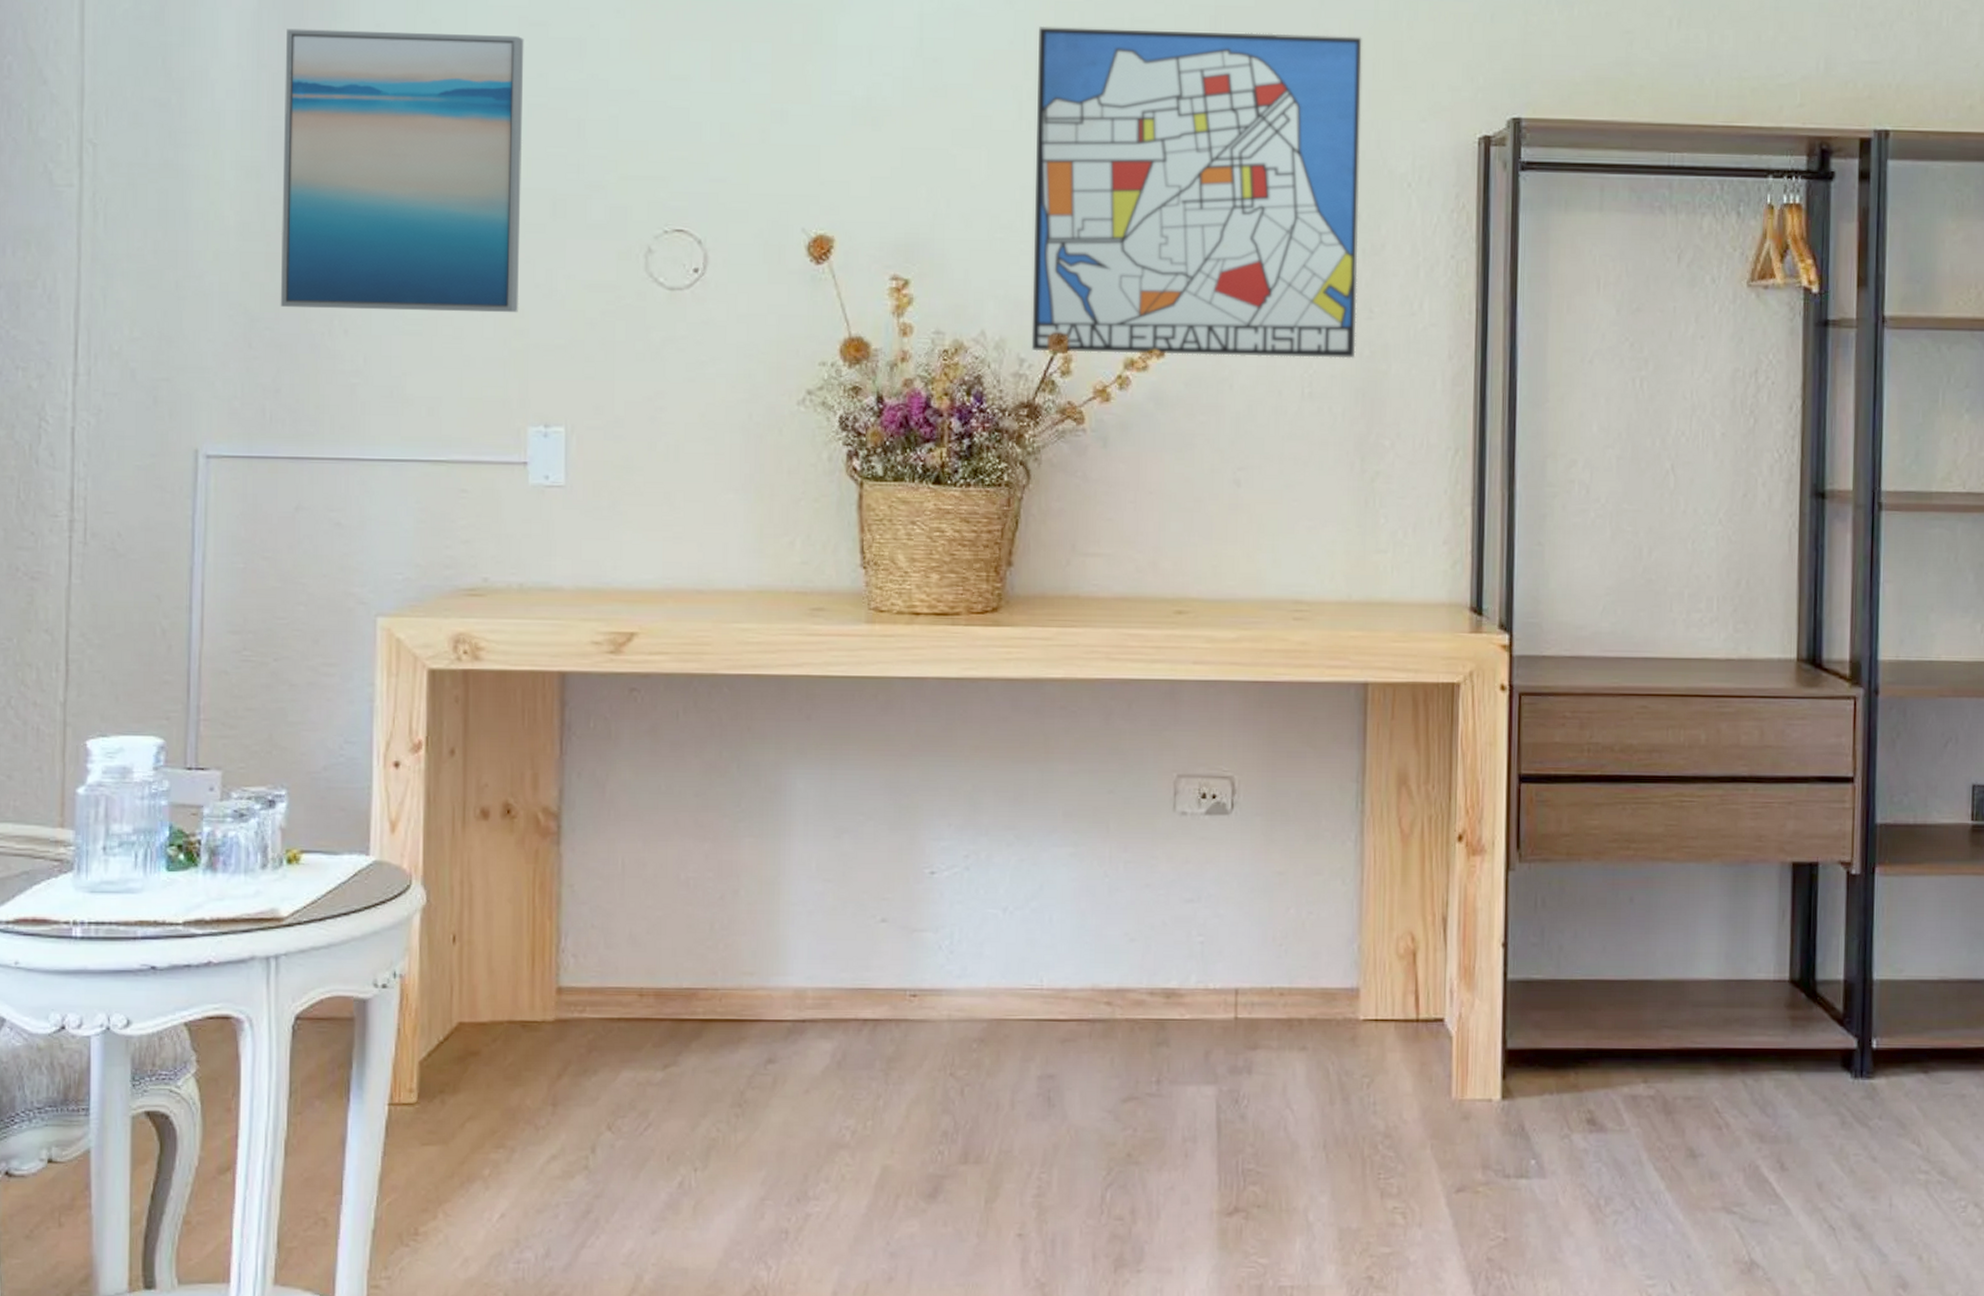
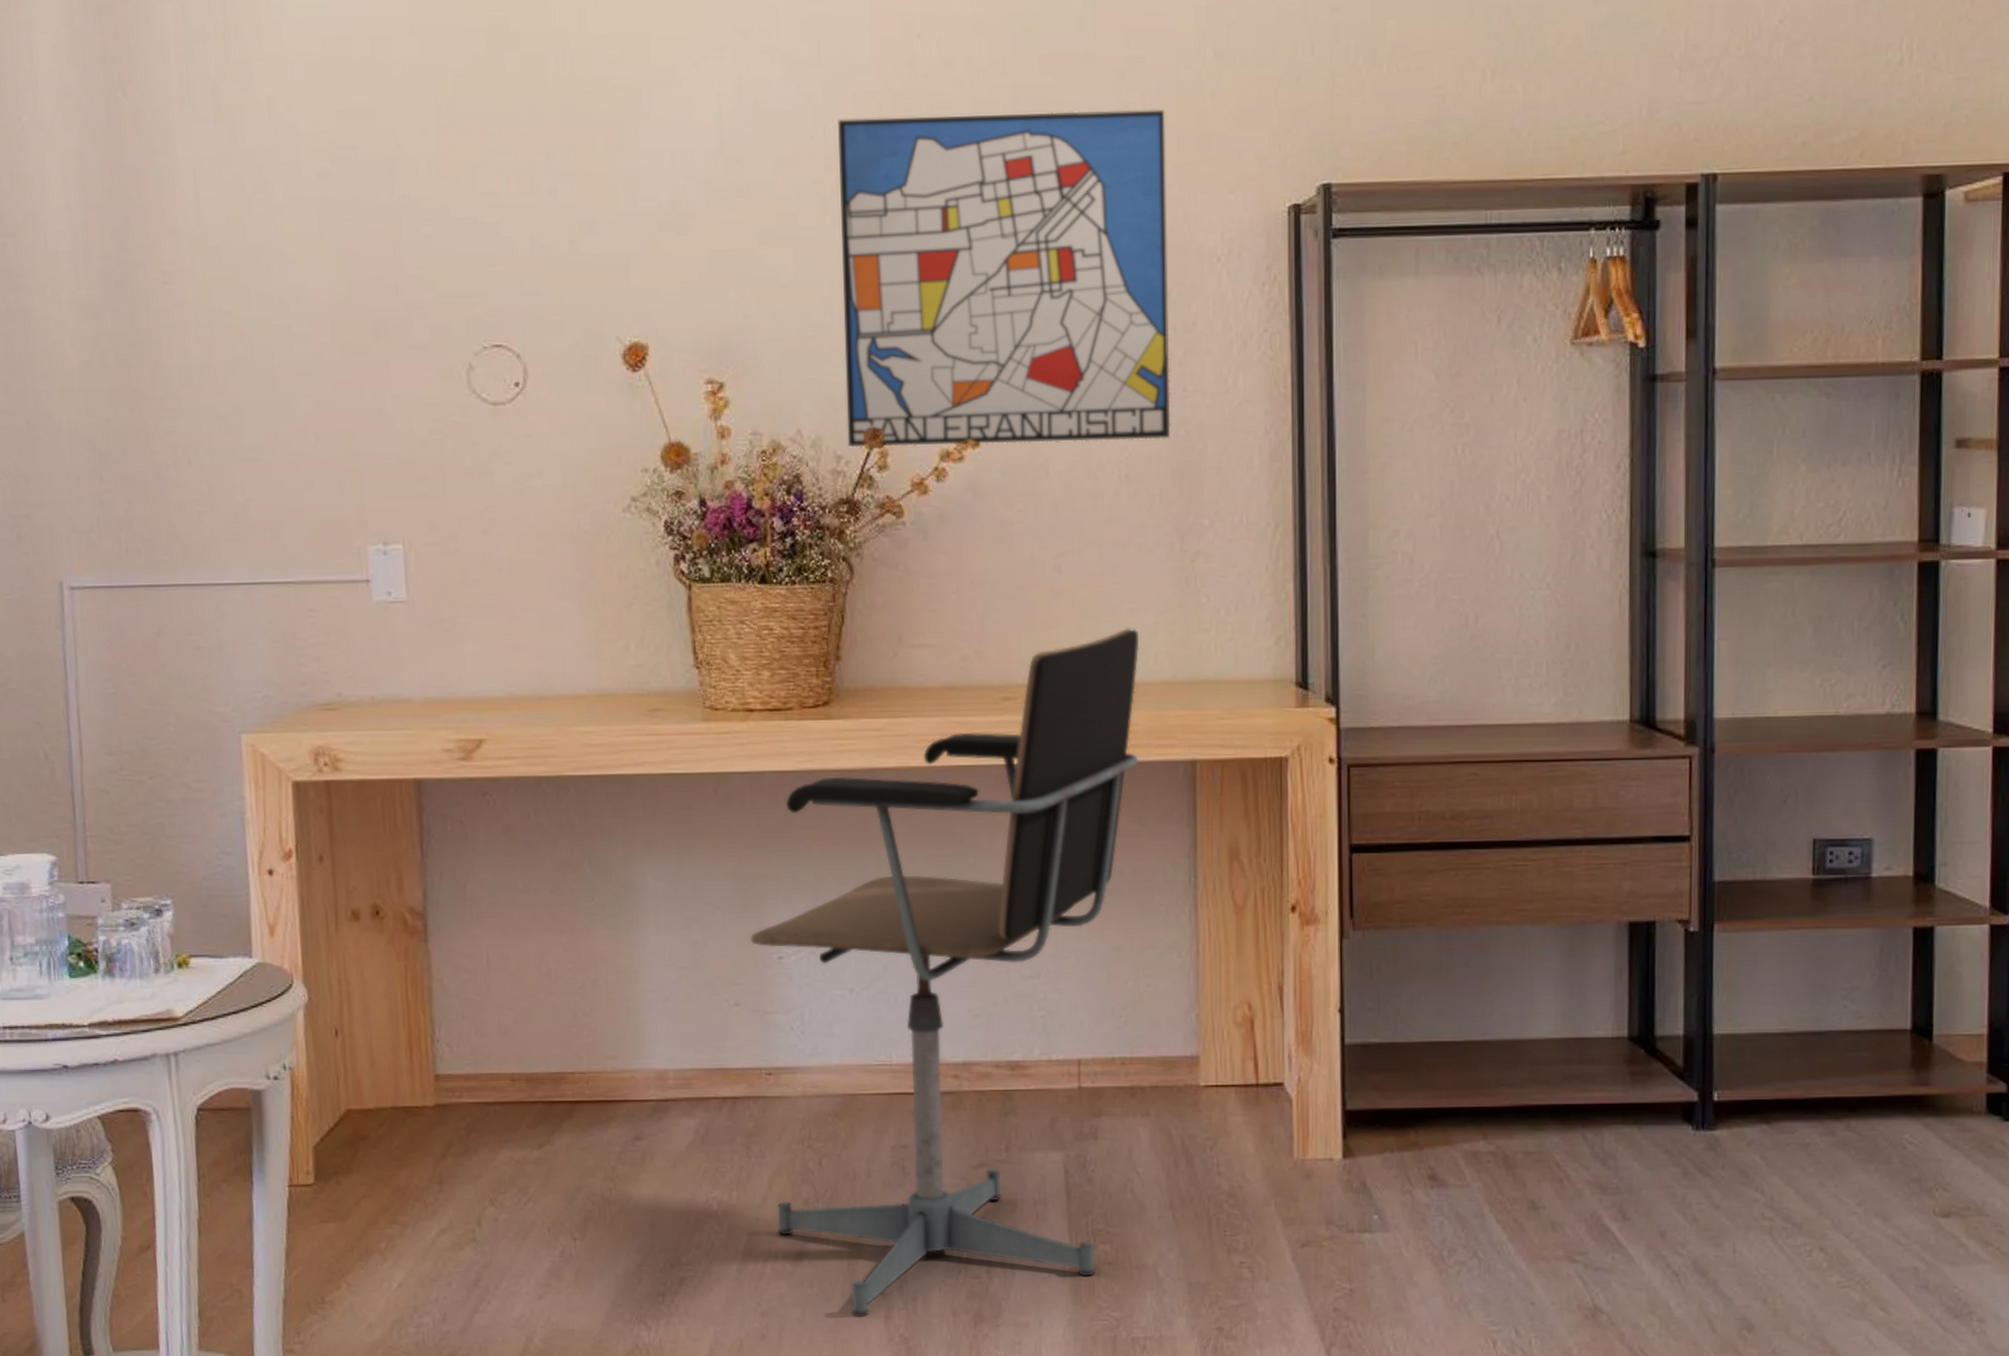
wall art: present [280,28,524,313] -> none [109,161,350,442]
office chair: none [902,545,1316,1260] -> present [750,628,1140,1318]

